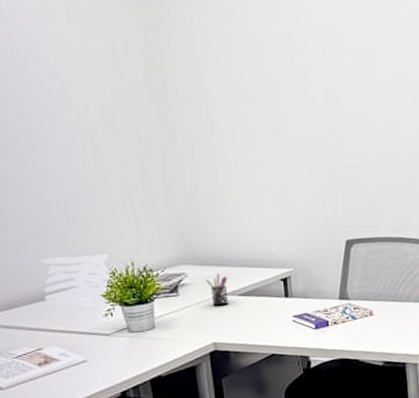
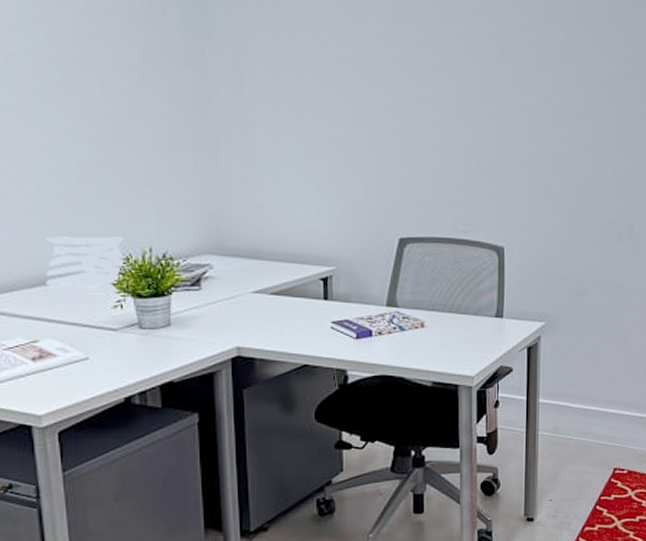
pen holder: present [206,274,229,306] -> none [234,268,259,305]

